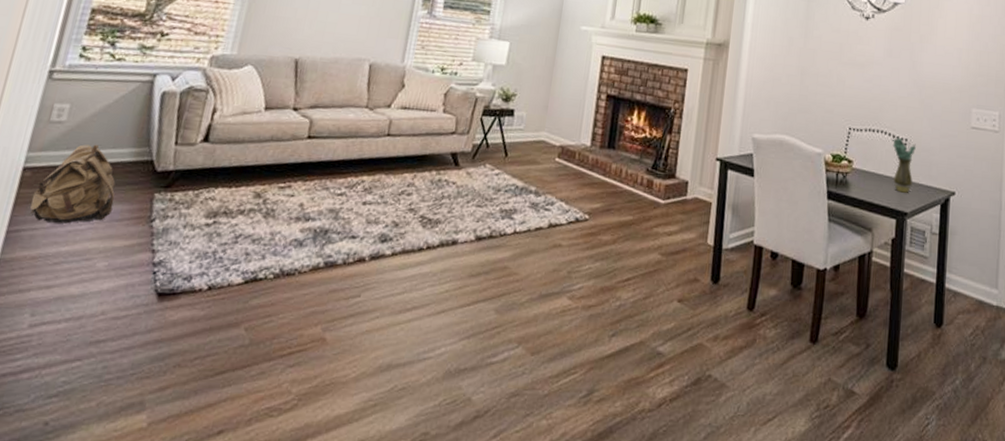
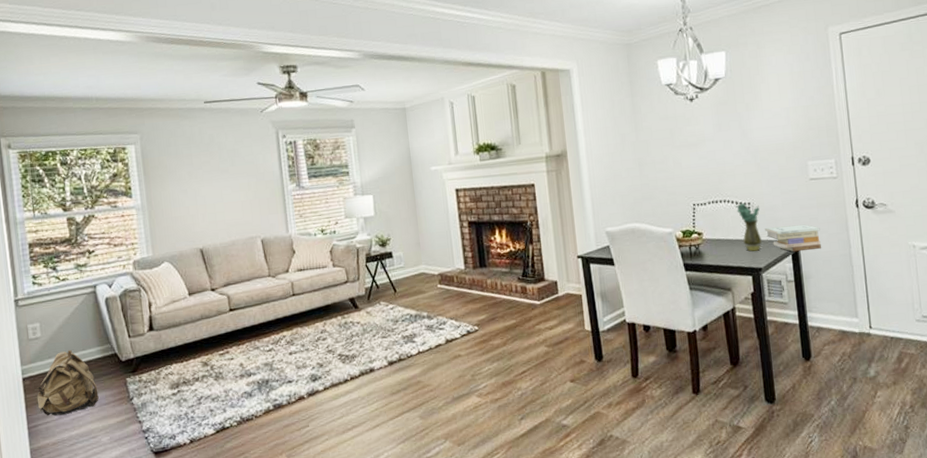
books: none [917,170,974,205] -> present [765,224,822,253]

